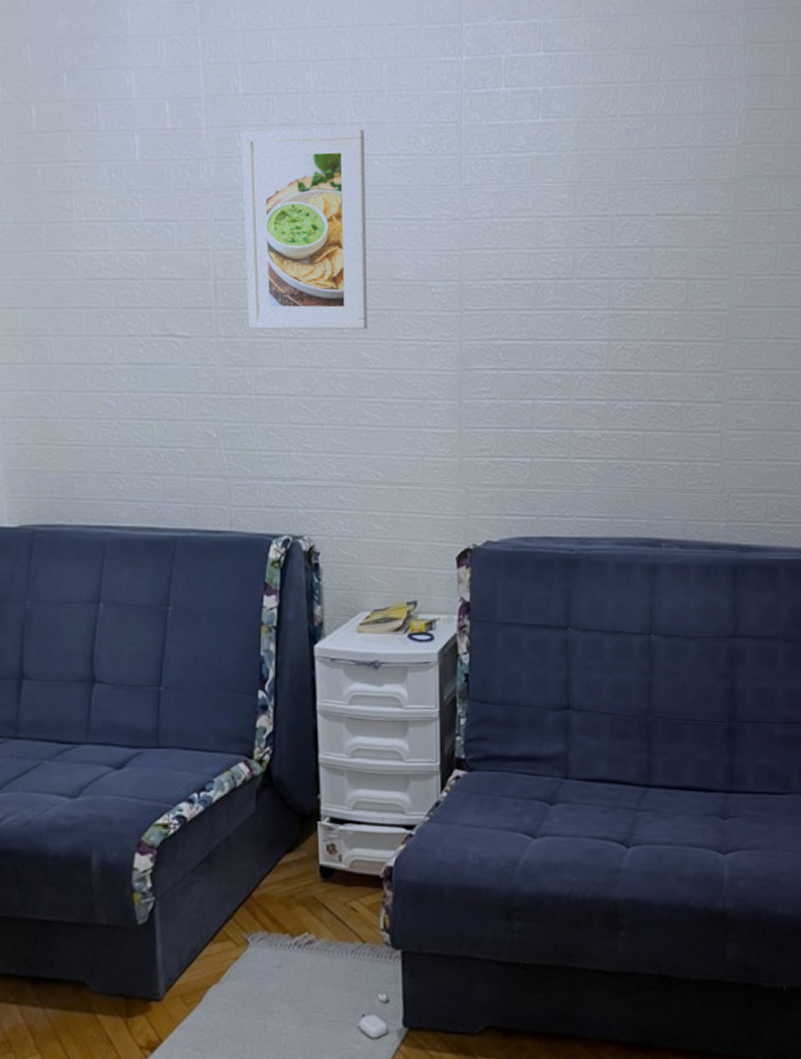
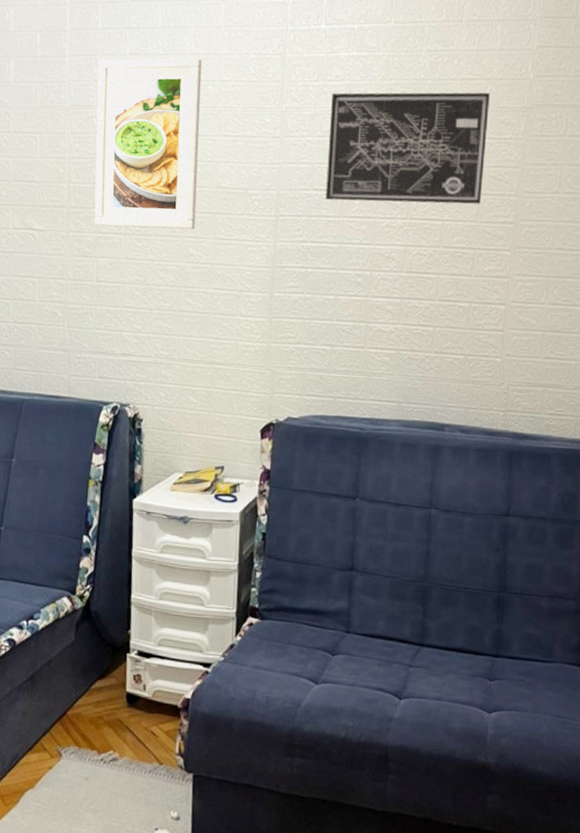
wall art: none [516,162,694,291] -> present [325,92,490,204]

